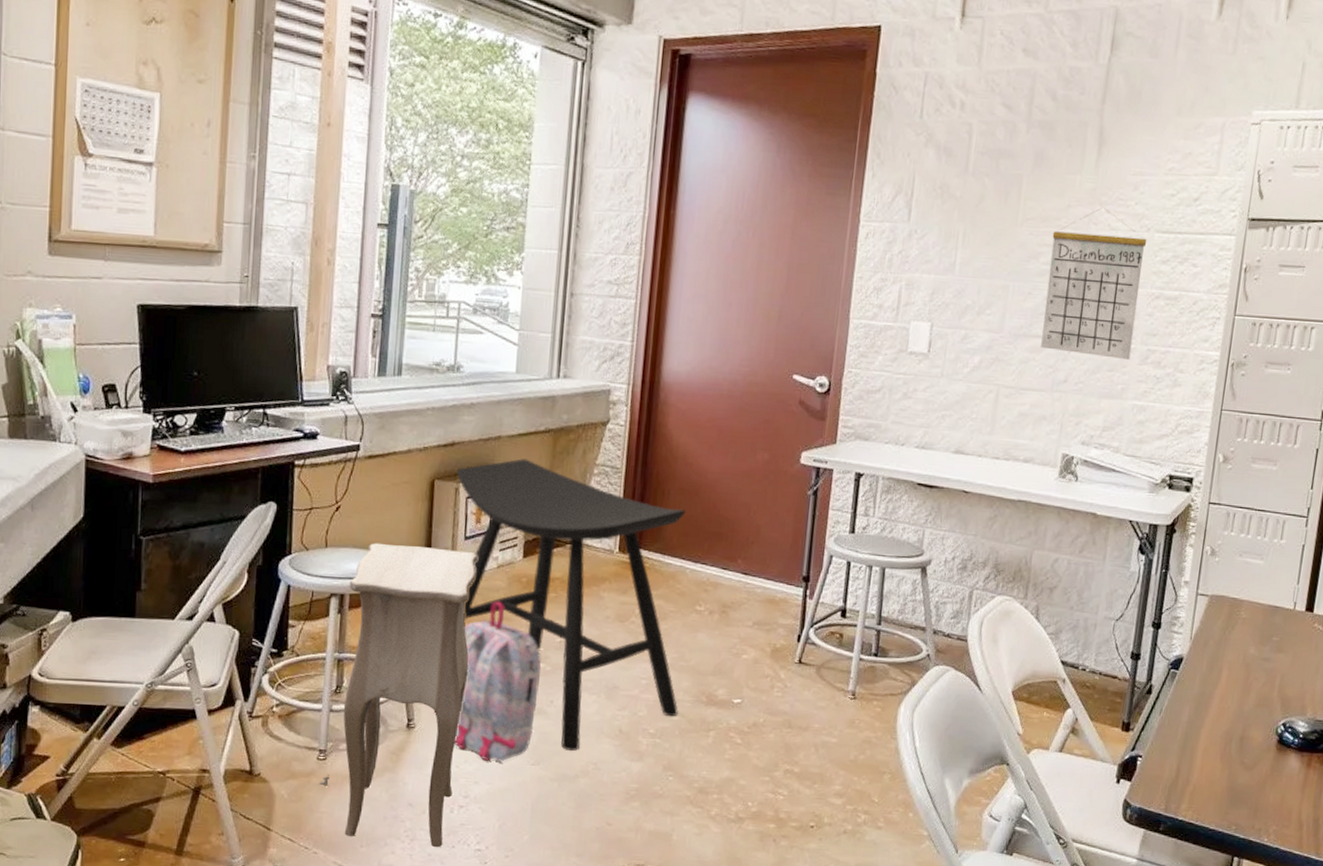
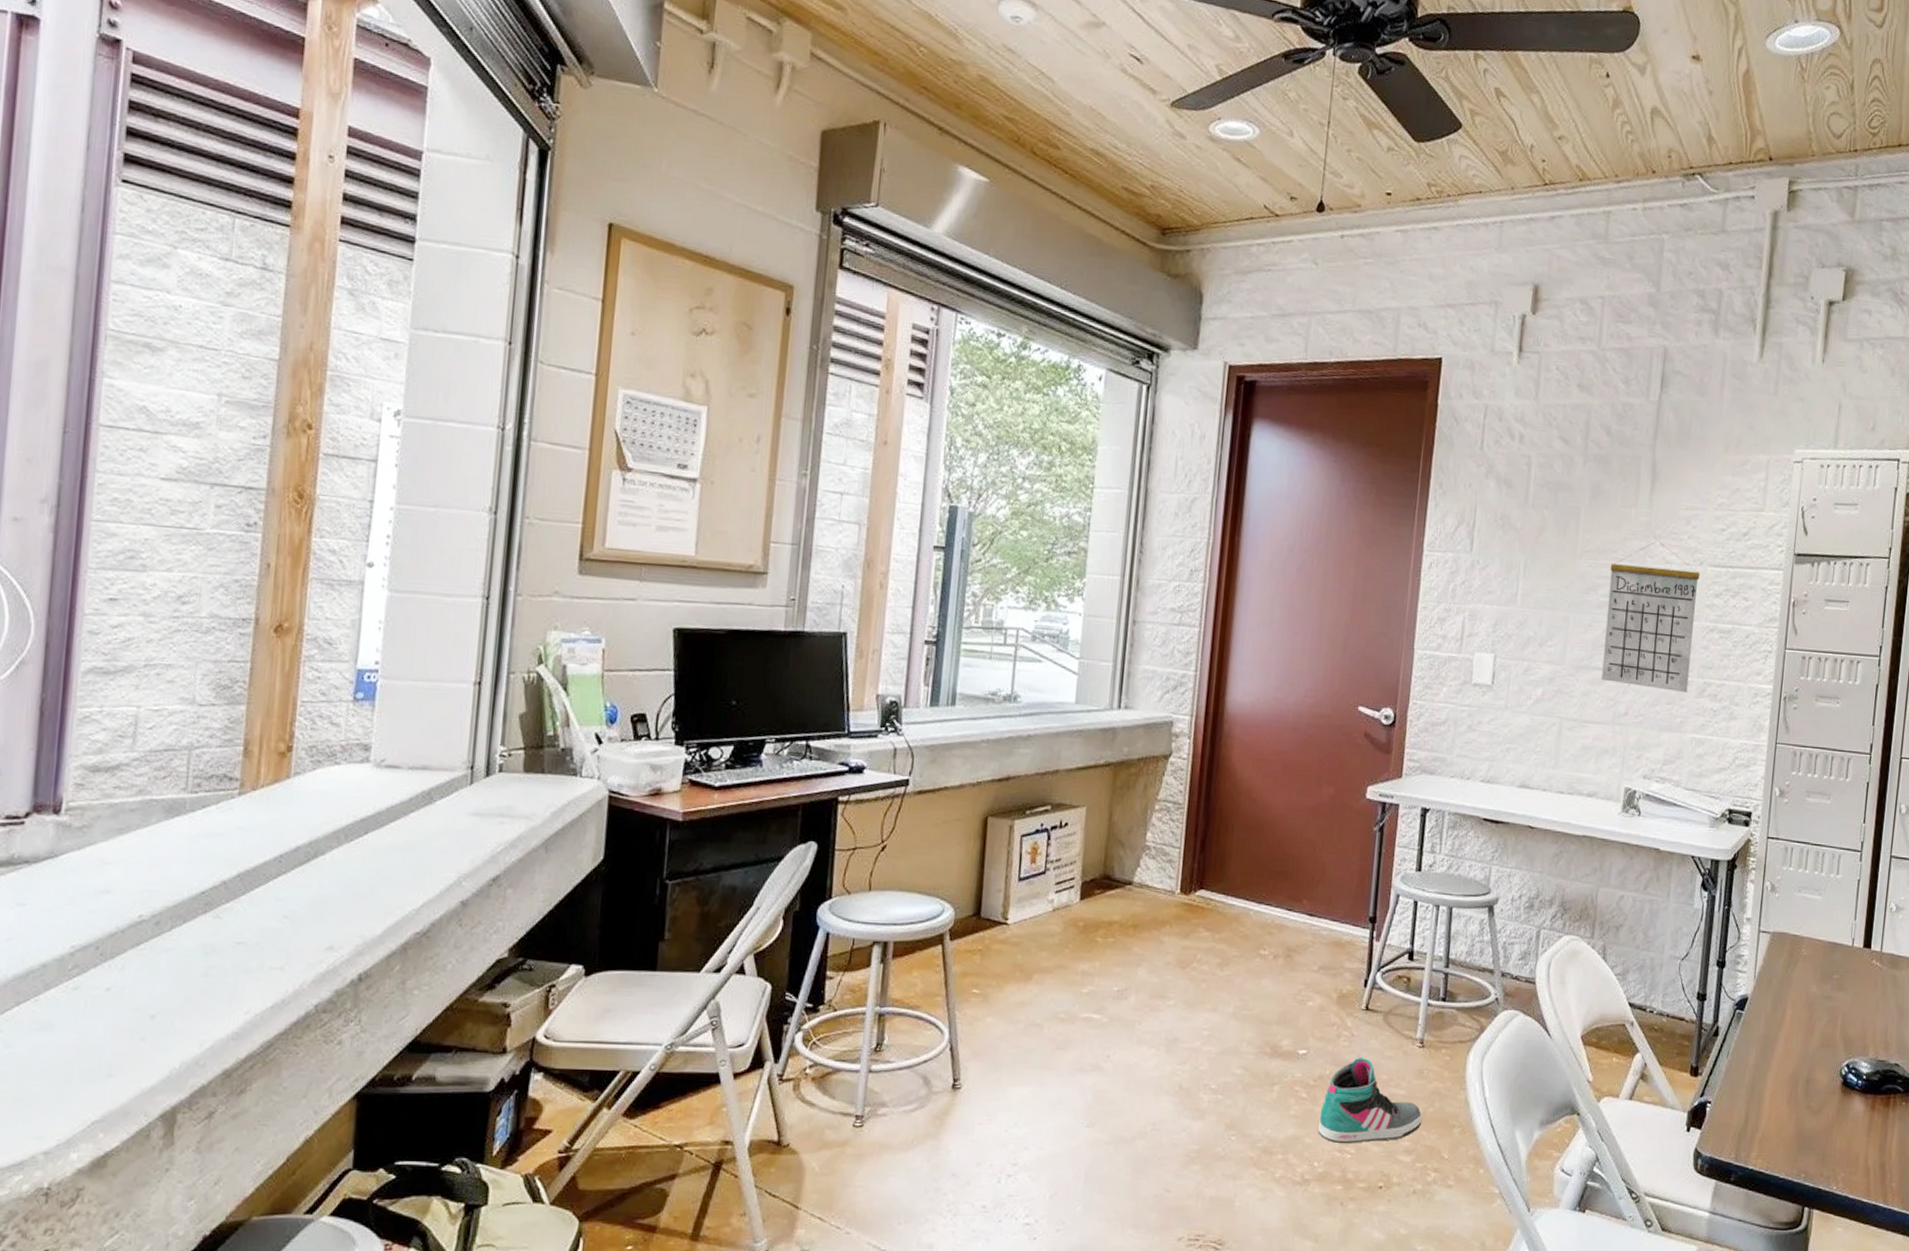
side table: present [318,543,479,848] -> none [853,885,1033,1223]
backpack: present [433,601,541,762] -> none [981,947,1098,1124]
stool: present [457,458,686,751] -> none [1011,794,1250,1110]
sneaker: none [752,707,854,786] -> present [1318,1058,1423,1143]

